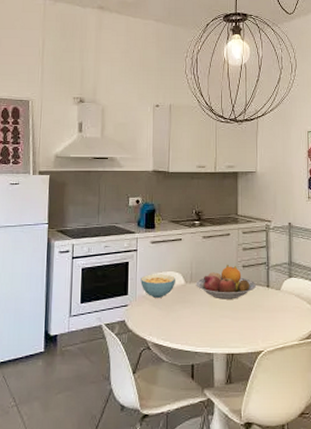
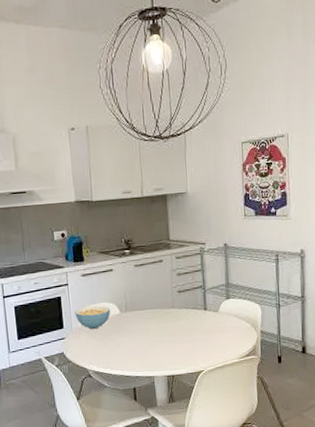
fruit bowl: present [196,265,257,299] -> none [131,291,194,326]

